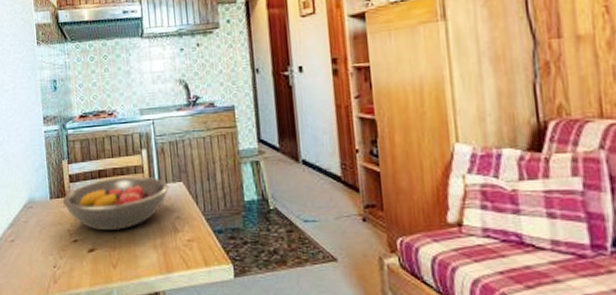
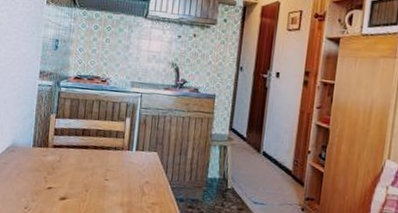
fruit bowl: present [62,176,169,230] -> none [44,138,145,185]

